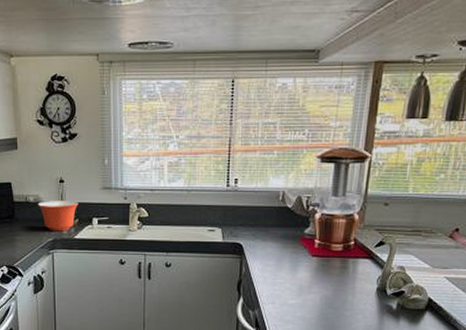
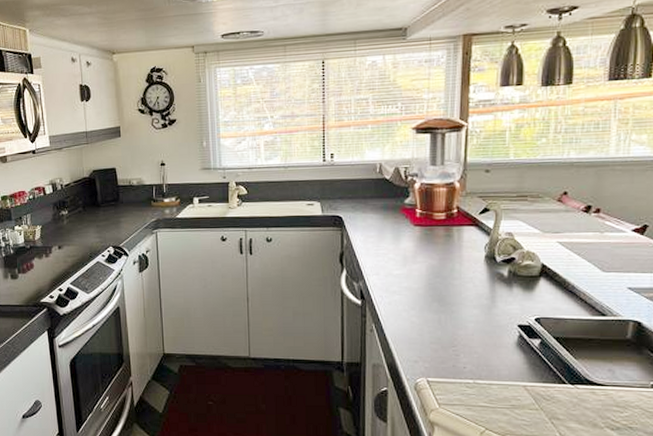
mixing bowl: present [37,201,79,232] -> none [140,182,180,212]

